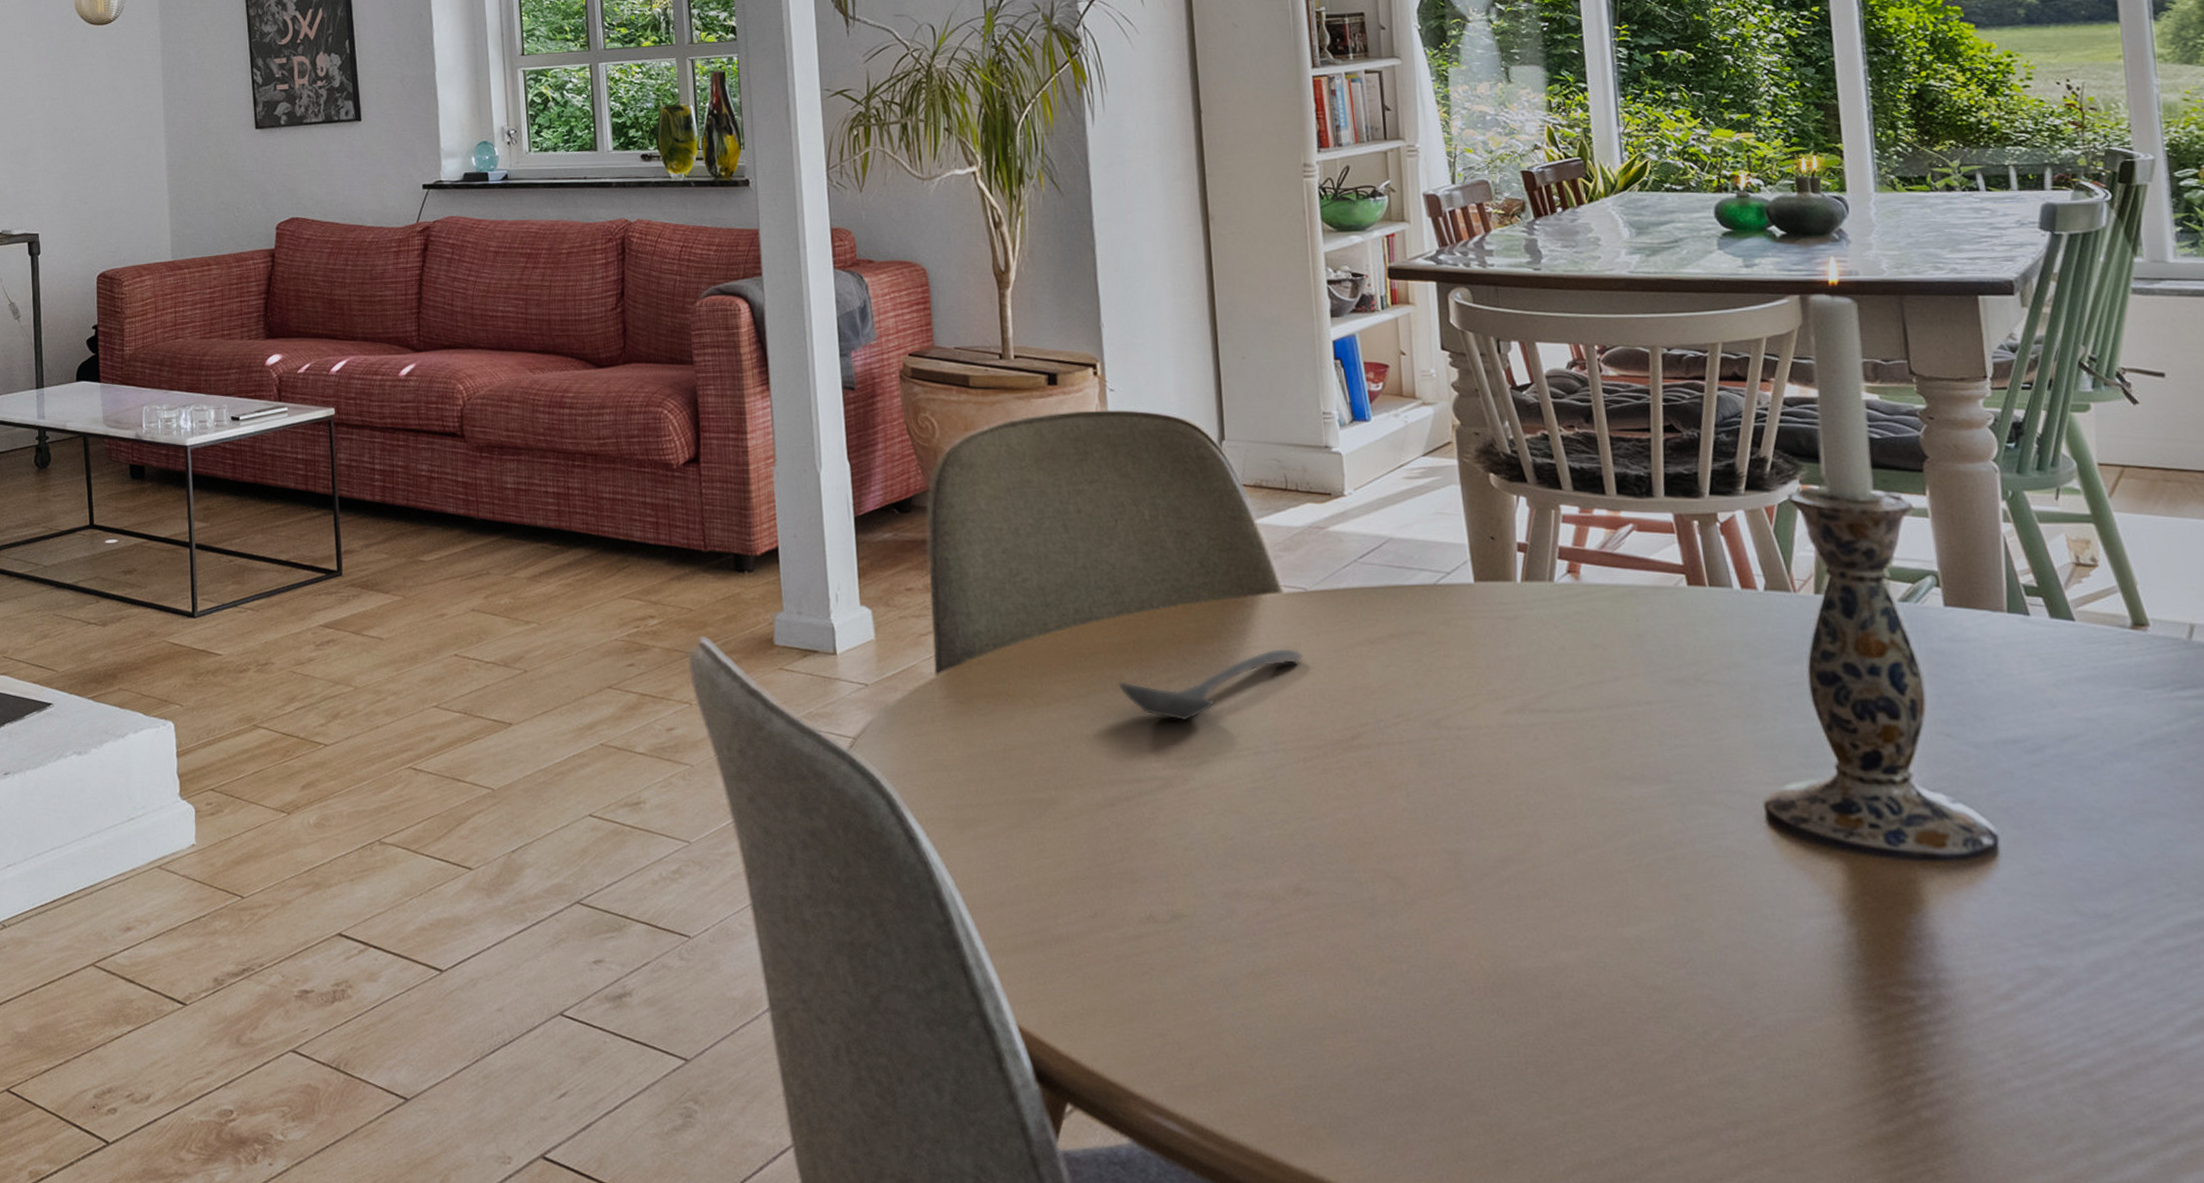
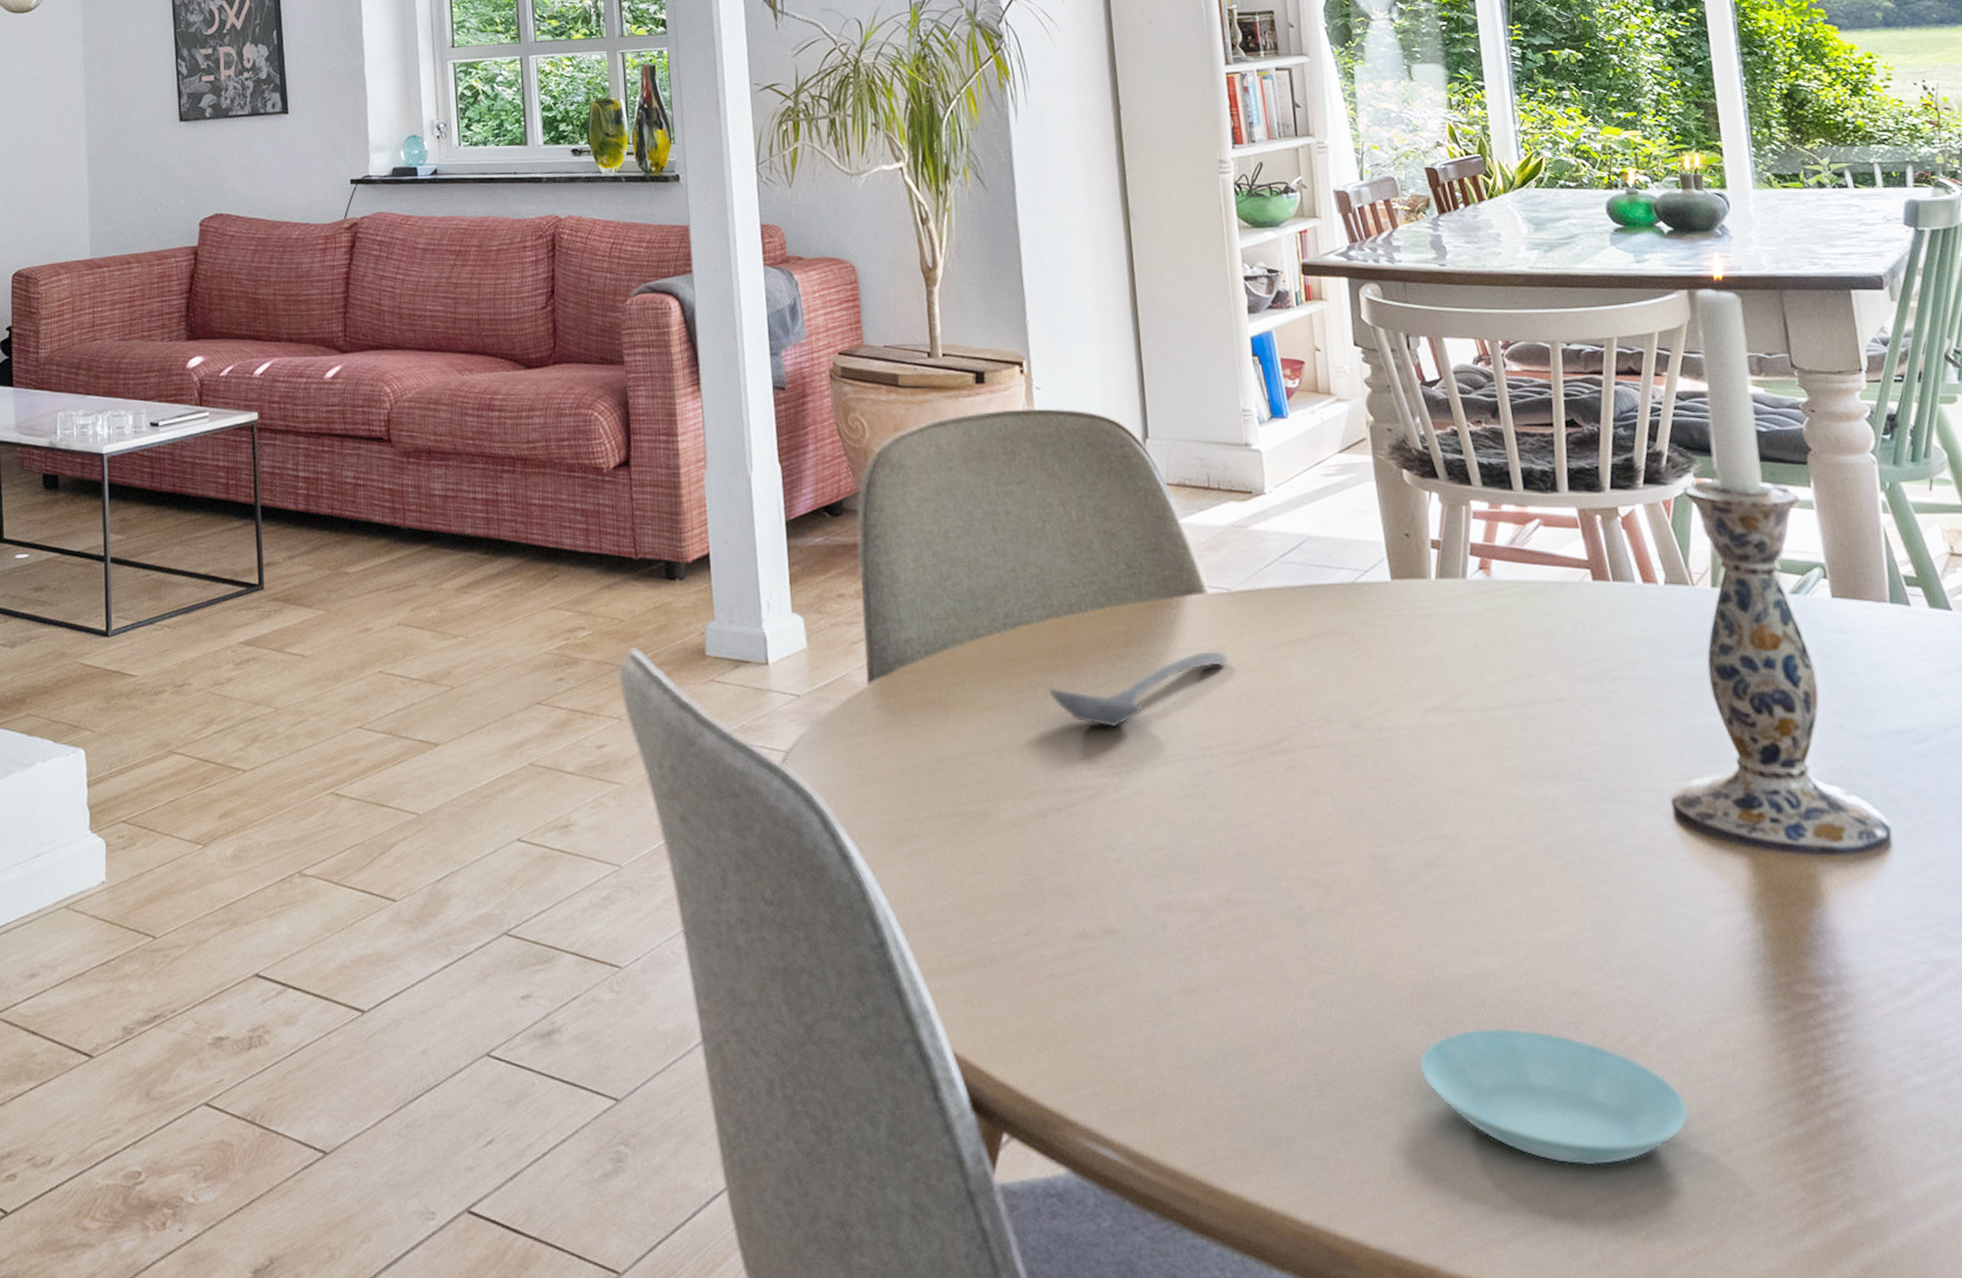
saucer: none [1490,1019,1773,1155] -> present [1418,1027,1690,1166]

